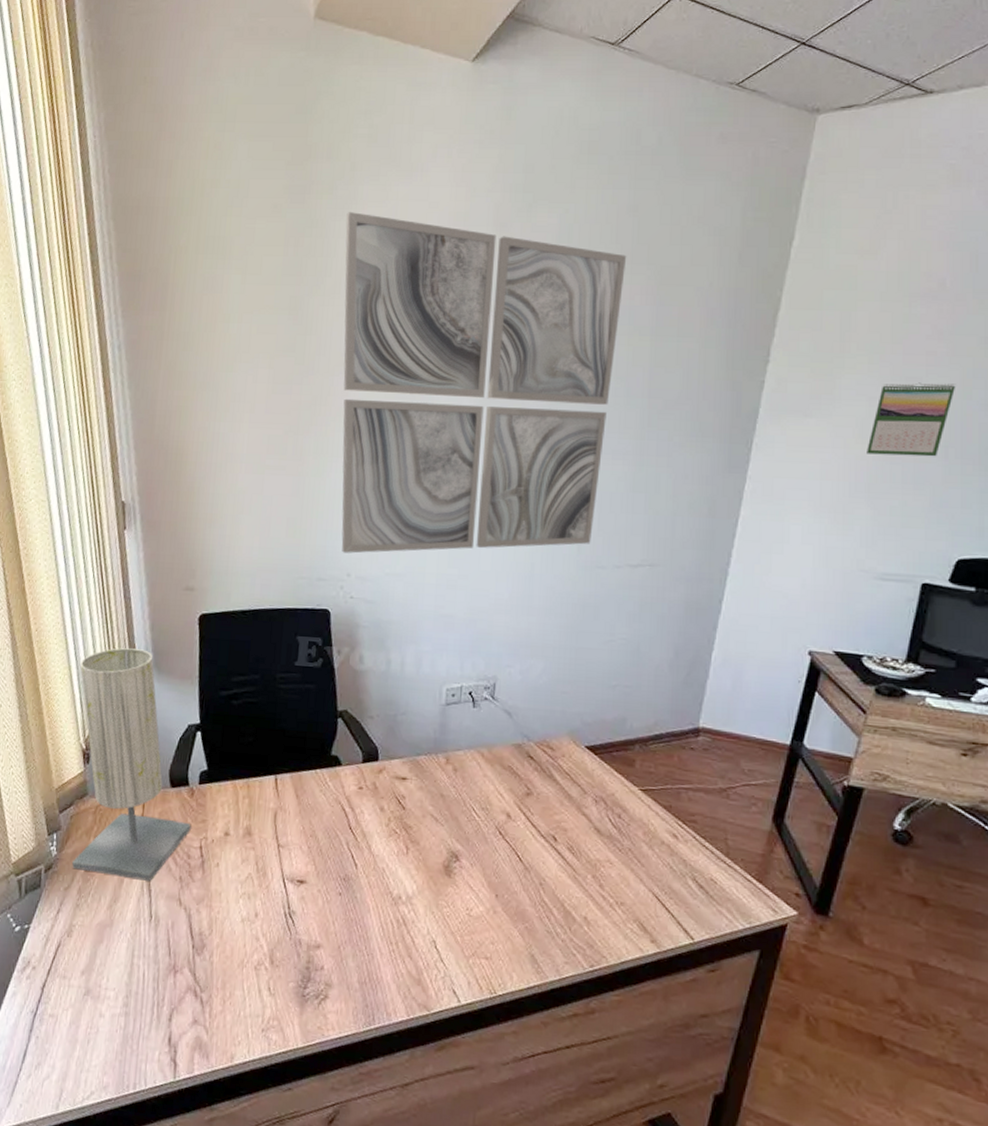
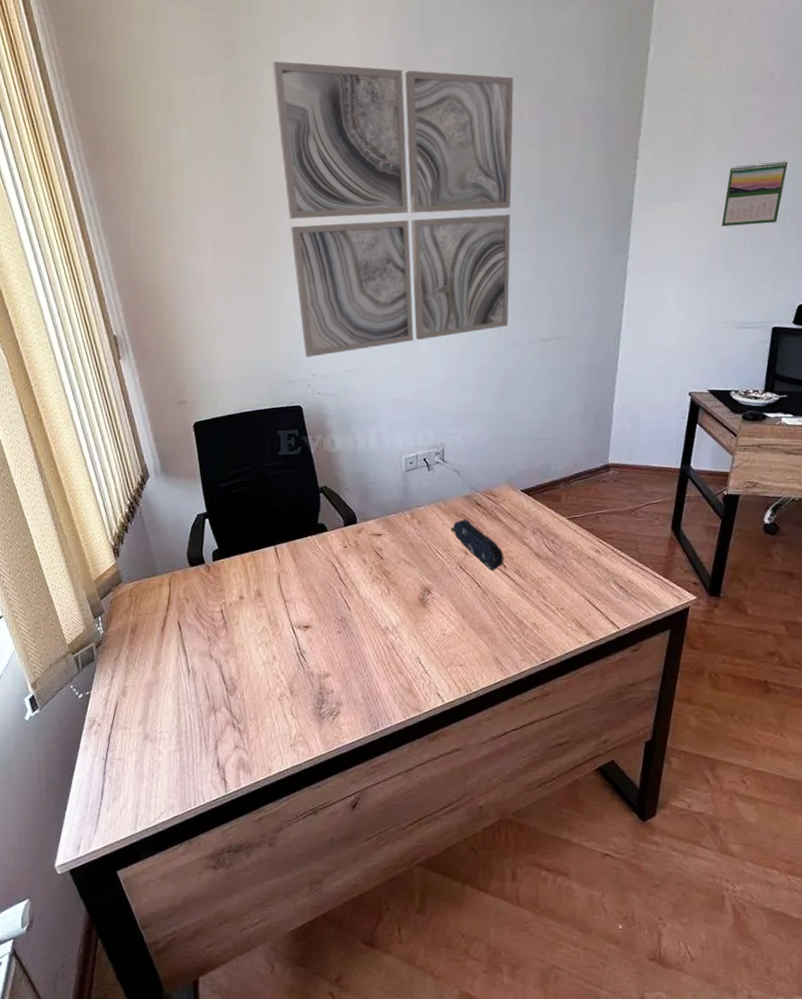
table lamp: present [71,648,191,881] -> none [99,457,212,644]
pencil case: none [493,773,556,843] -> present [450,519,504,570]

